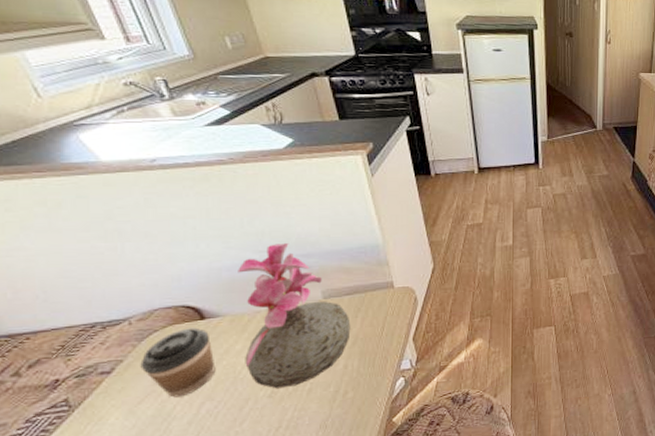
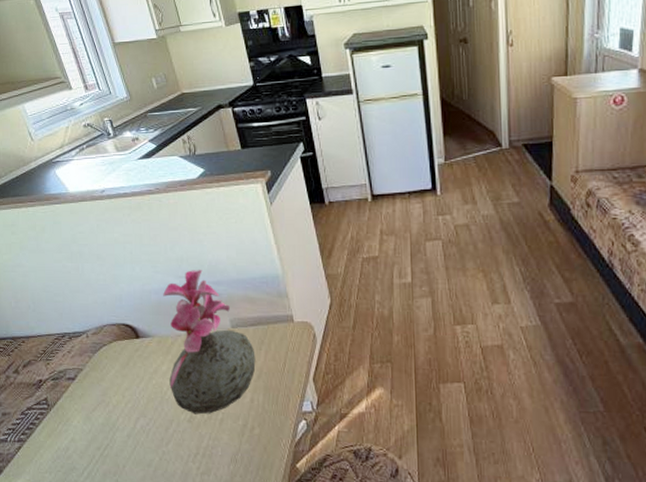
coffee cup: present [140,327,216,398] -> none [94,345,147,410]

